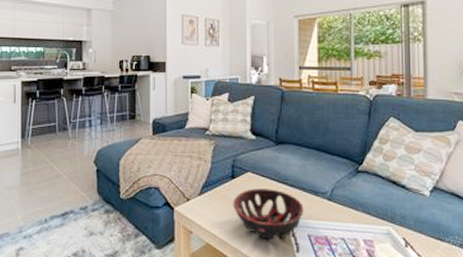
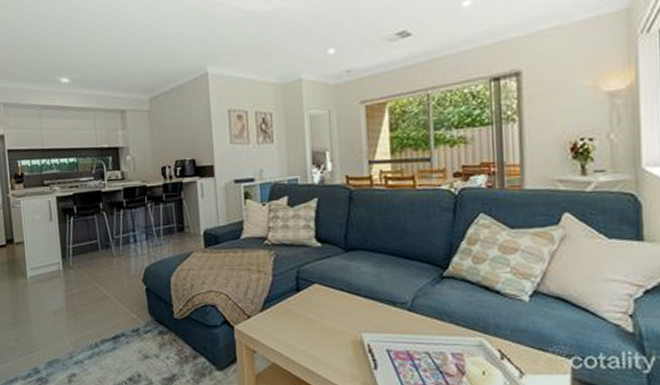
decorative bowl: present [233,188,304,240] -> none [299,301,381,357]

